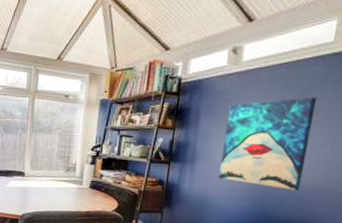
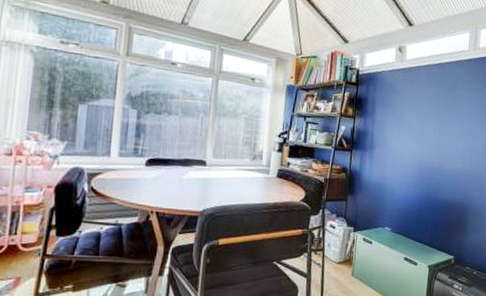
wall art: present [219,97,318,190] -> none [393,94,461,175]

